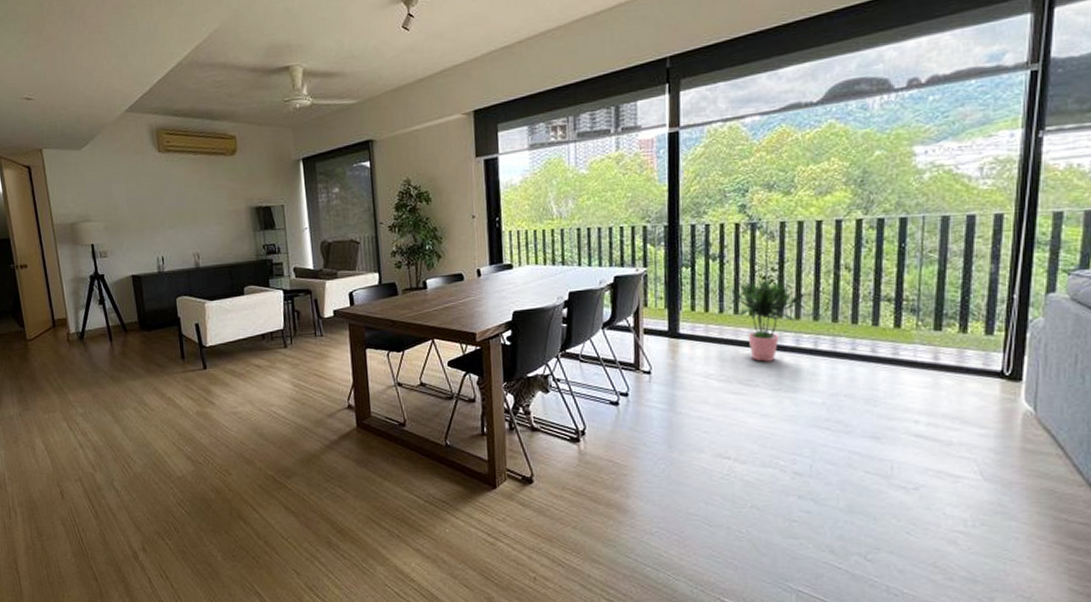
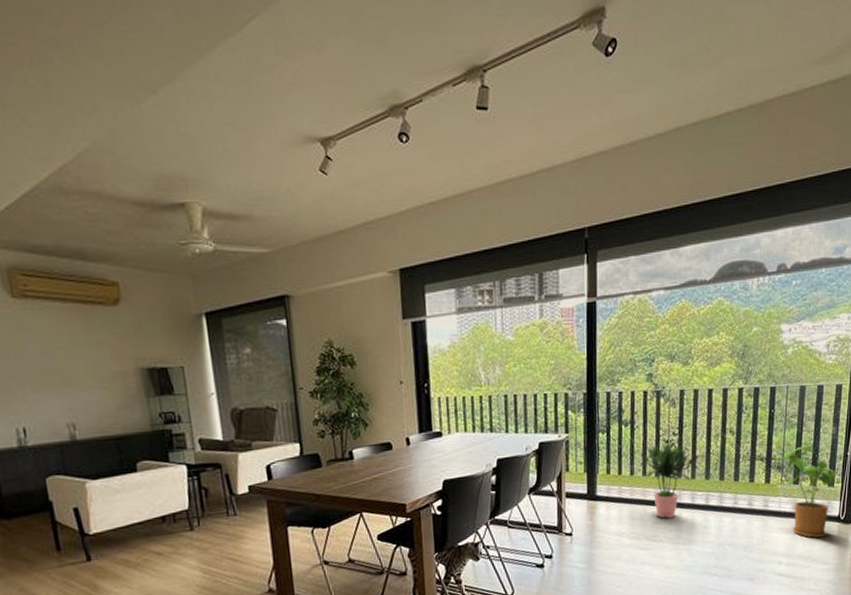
house plant: none [907,286,998,395] -> present [775,446,837,538]

